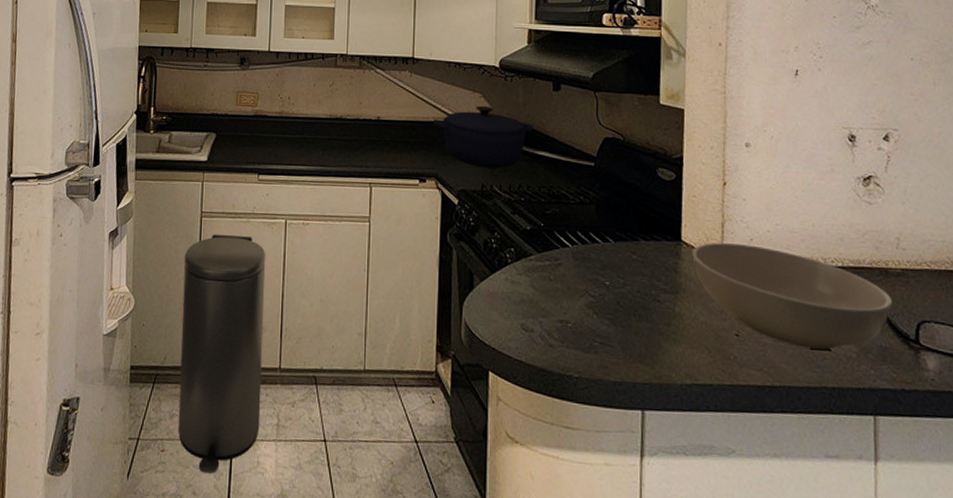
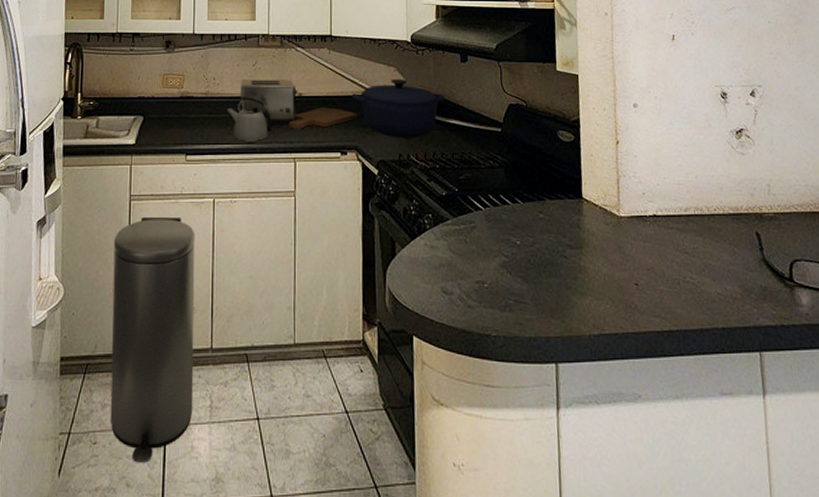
kettle: none [301,117,348,165] -> present [227,96,272,142]
toaster: none [315,100,376,148] -> present [240,80,298,124]
cutting board: none [365,132,439,154] -> present [288,107,358,129]
bowl: present [692,242,894,351] -> none [592,197,769,294]

